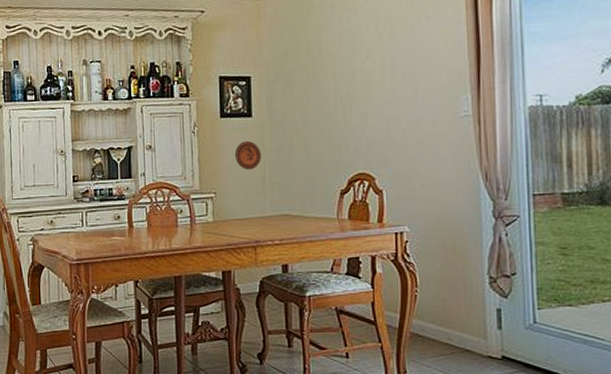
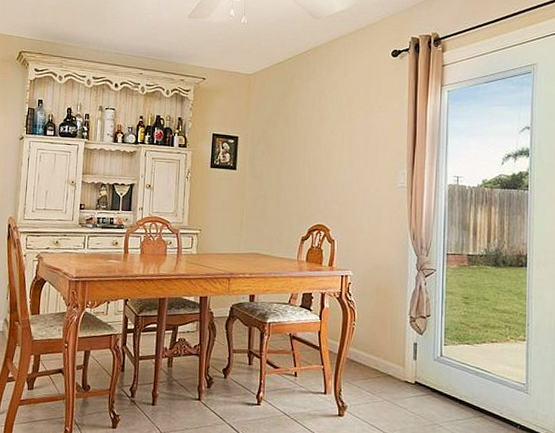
decorative plate: present [235,141,261,170] -> none [220,189,241,214]

